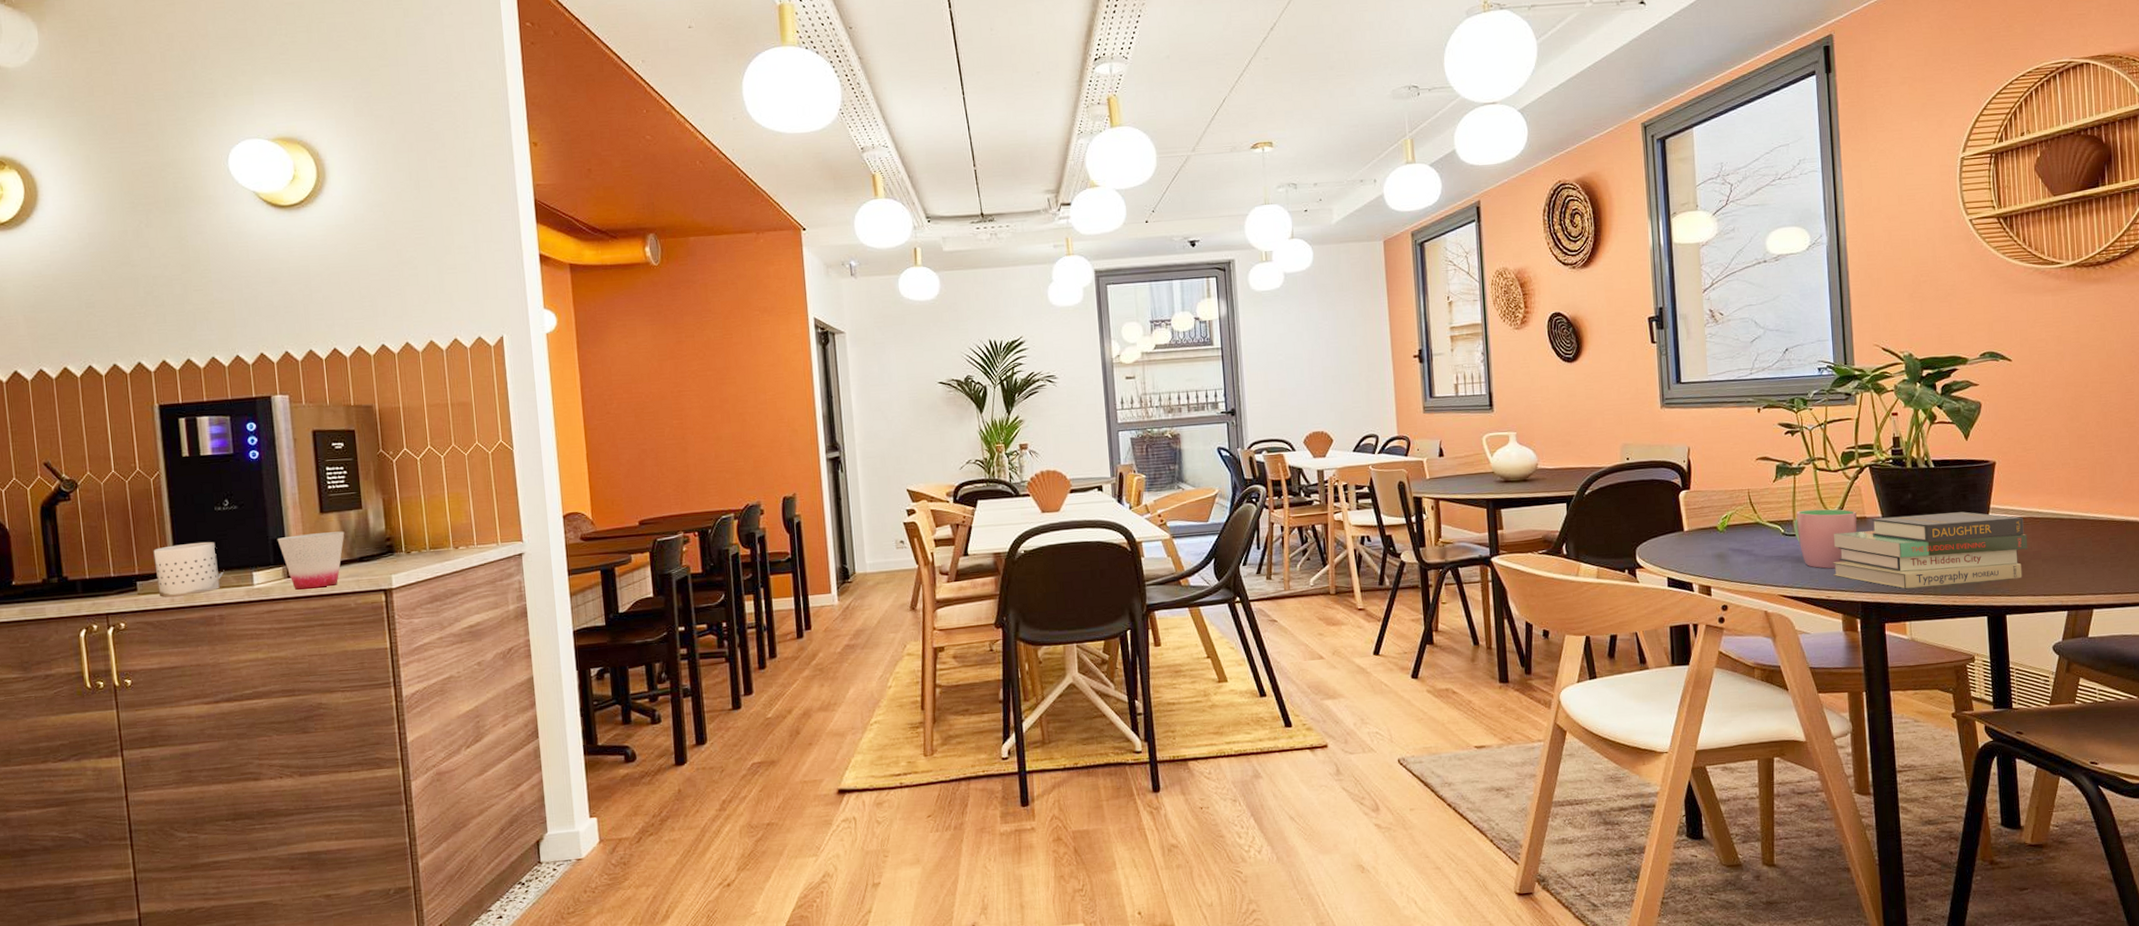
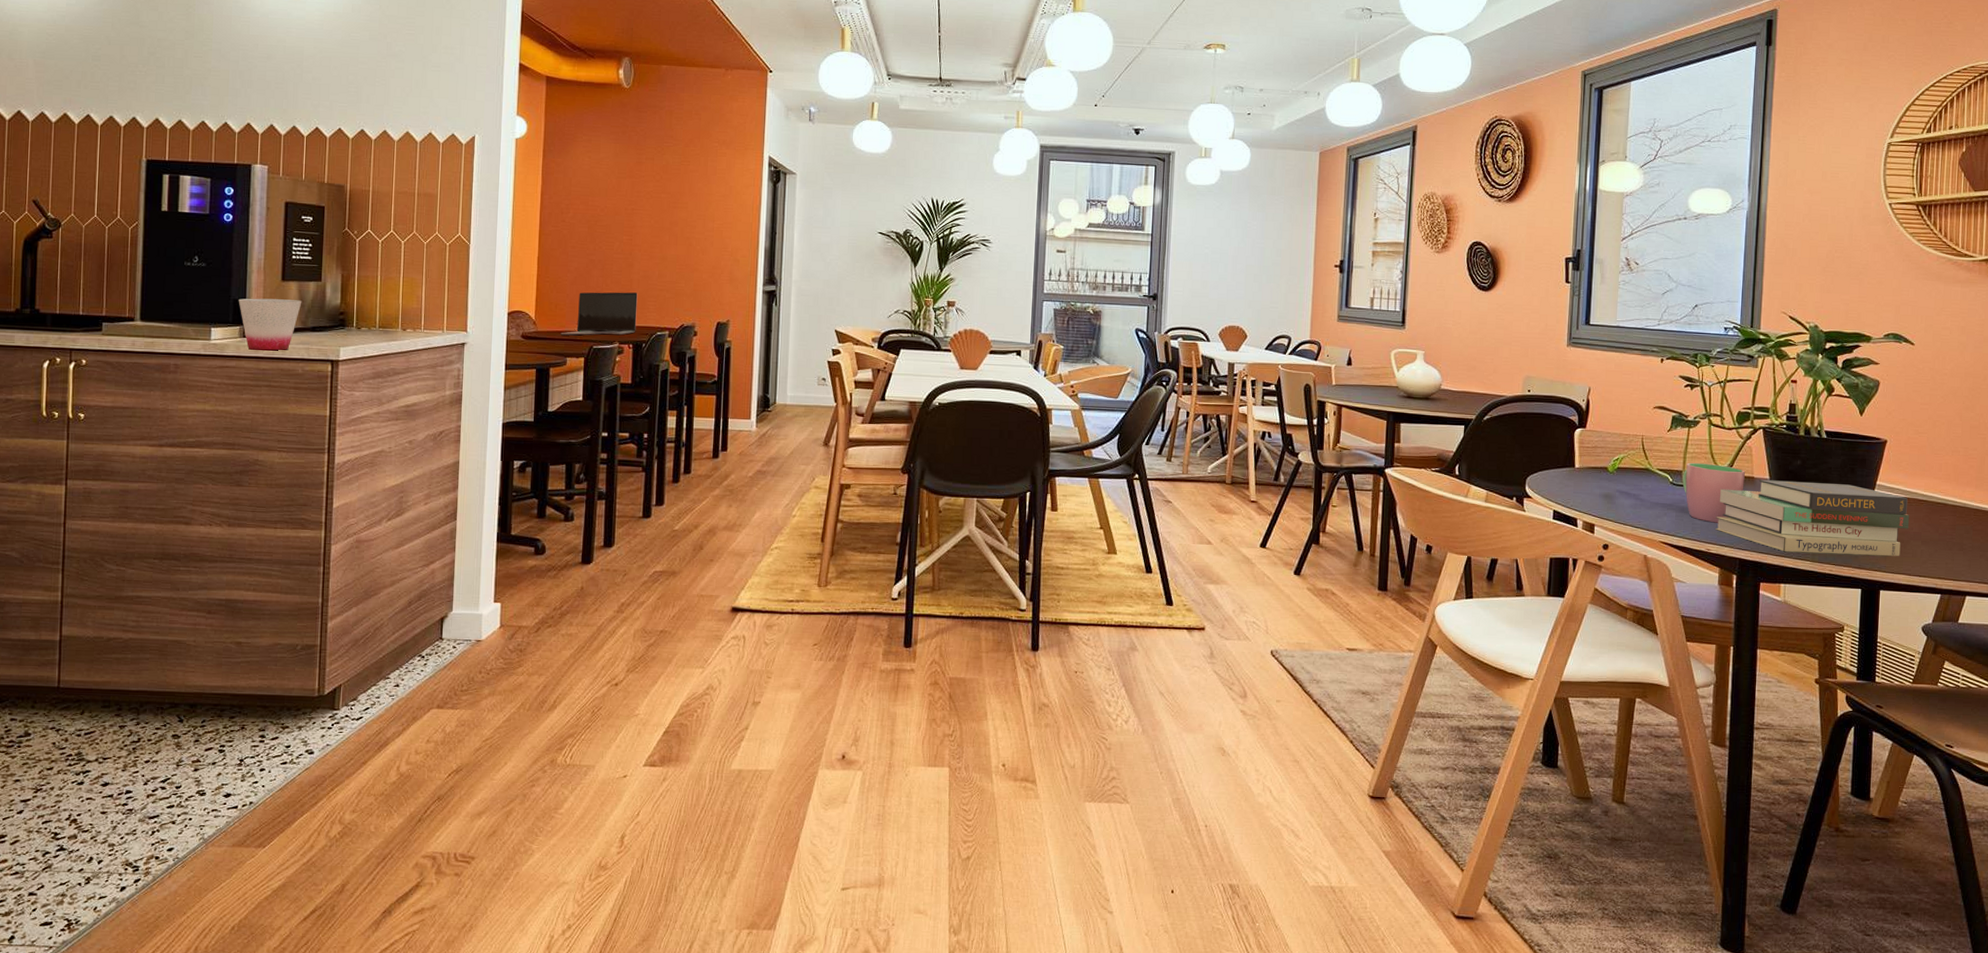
mug: present [153,542,224,598] -> none [121,293,185,342]
laptop: none [621,477,700,532] -> present [560,292,638,336]

